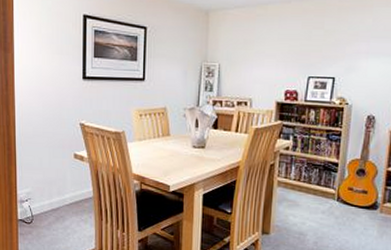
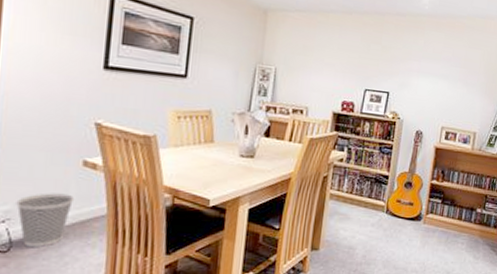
wastebasket: none [33,179,71,221] -> present [16,193,75,247]

